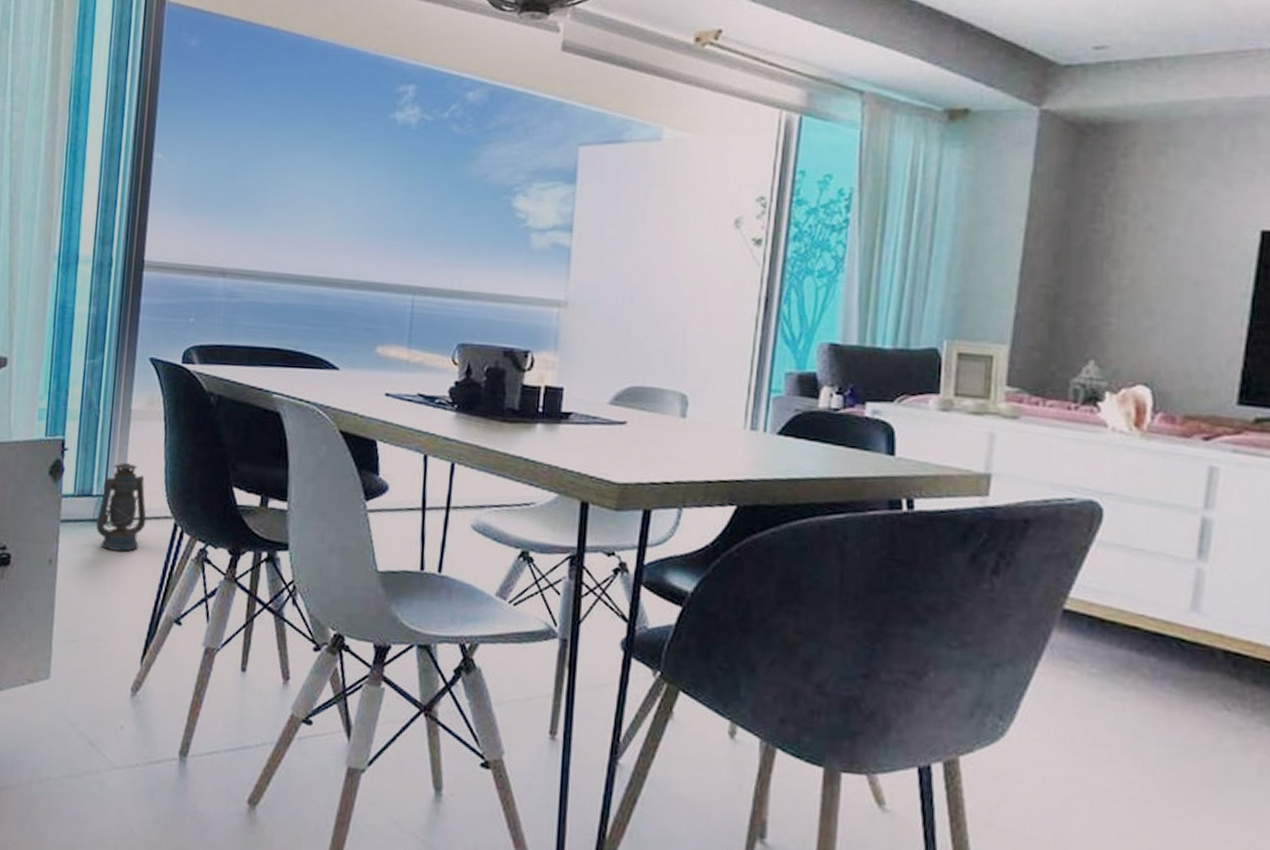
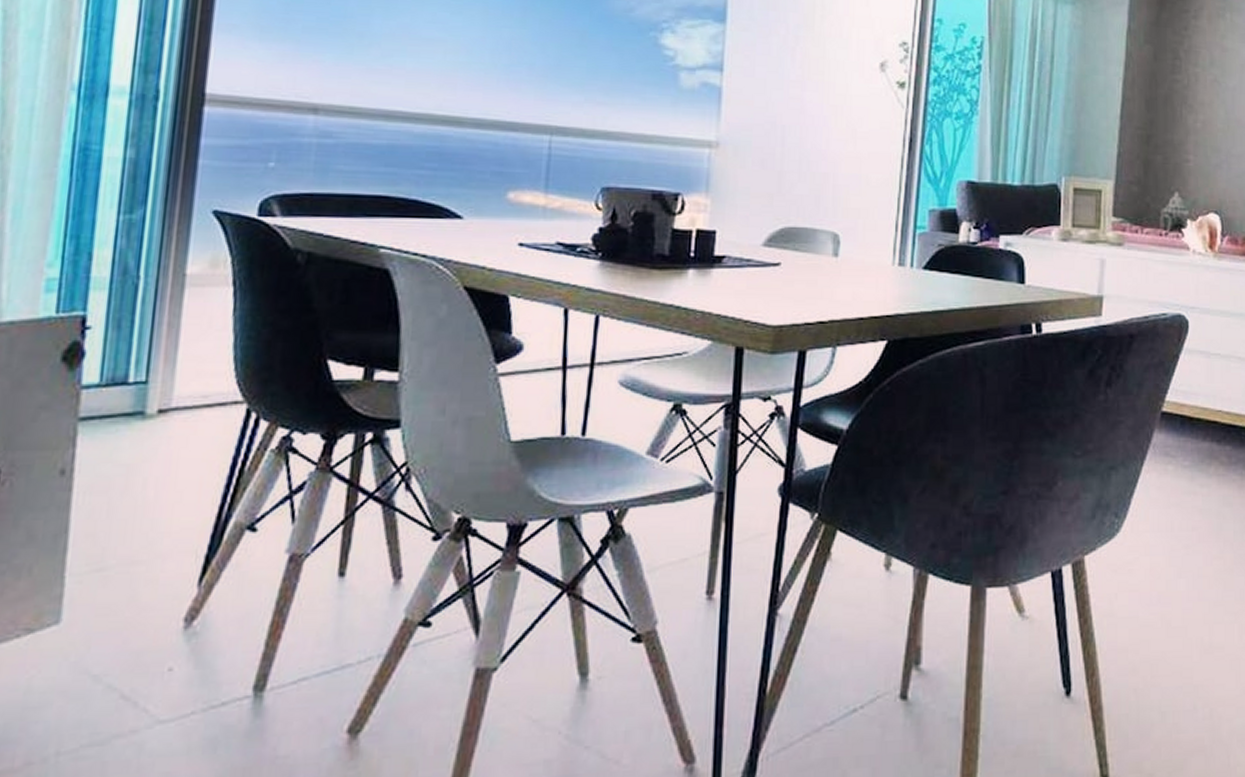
lantern: present [92,463,147,552] -> none [127,340,208,449]

